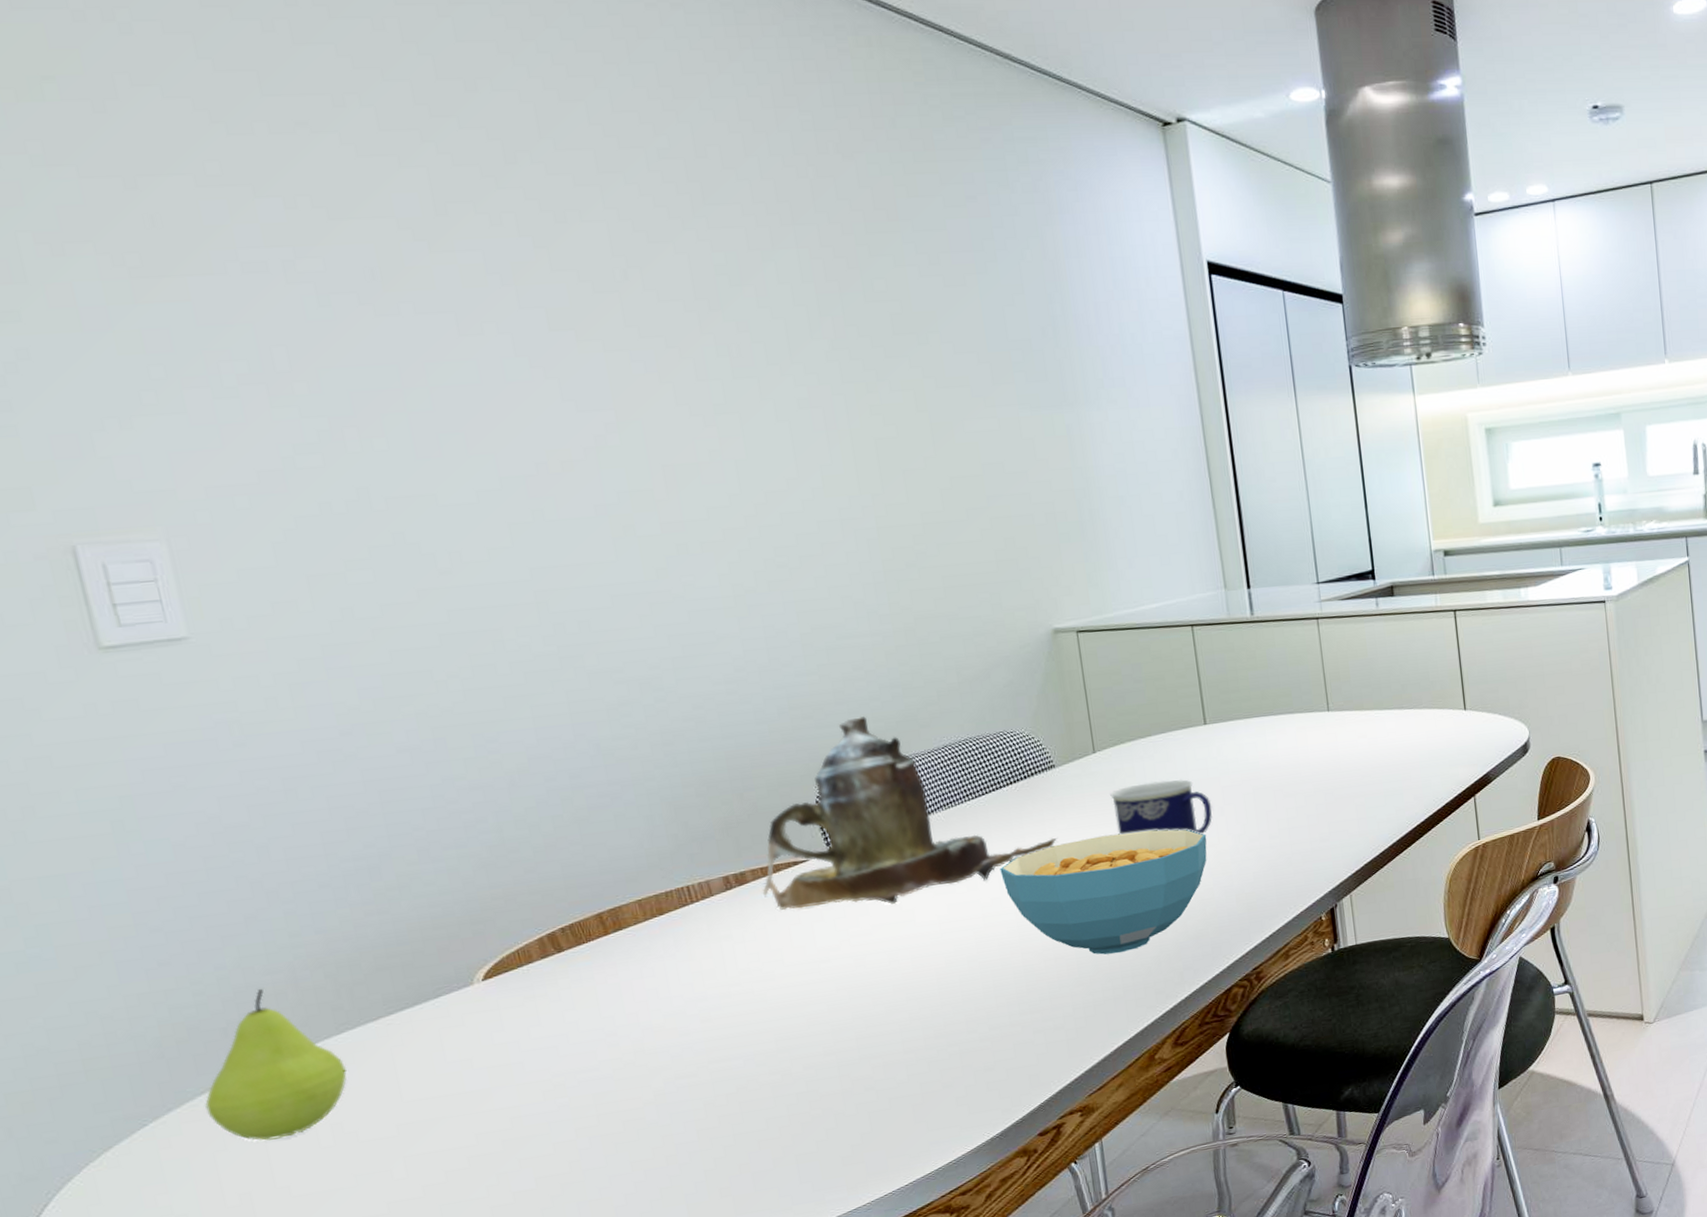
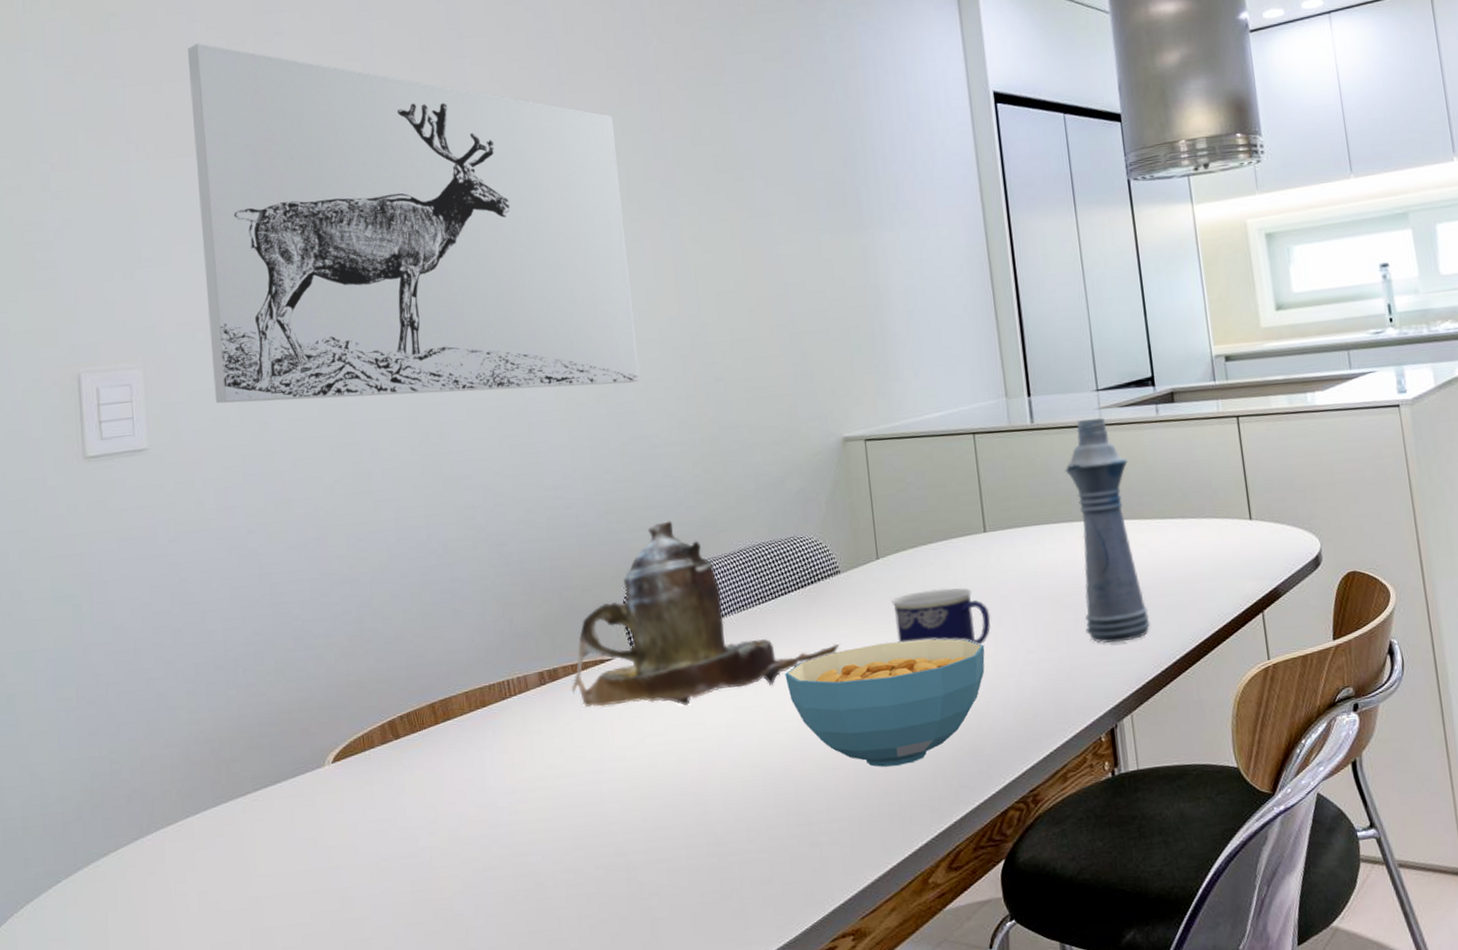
wall art: none [168,127,819,585] -> present [187,43,640,404]
fruit: present [205,988,347,1141] -> none [106,760,217,904]
bottle: none [1285,610,1369,829] -> present [1065,417,1151,643]

